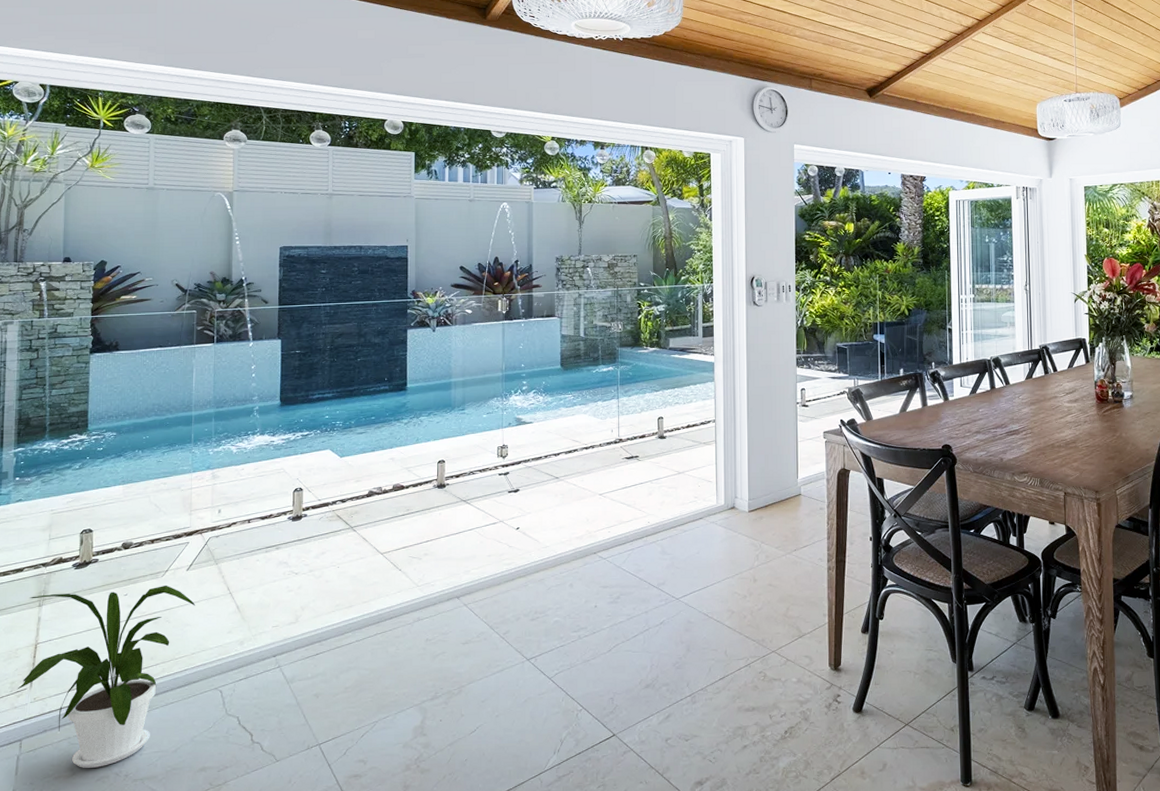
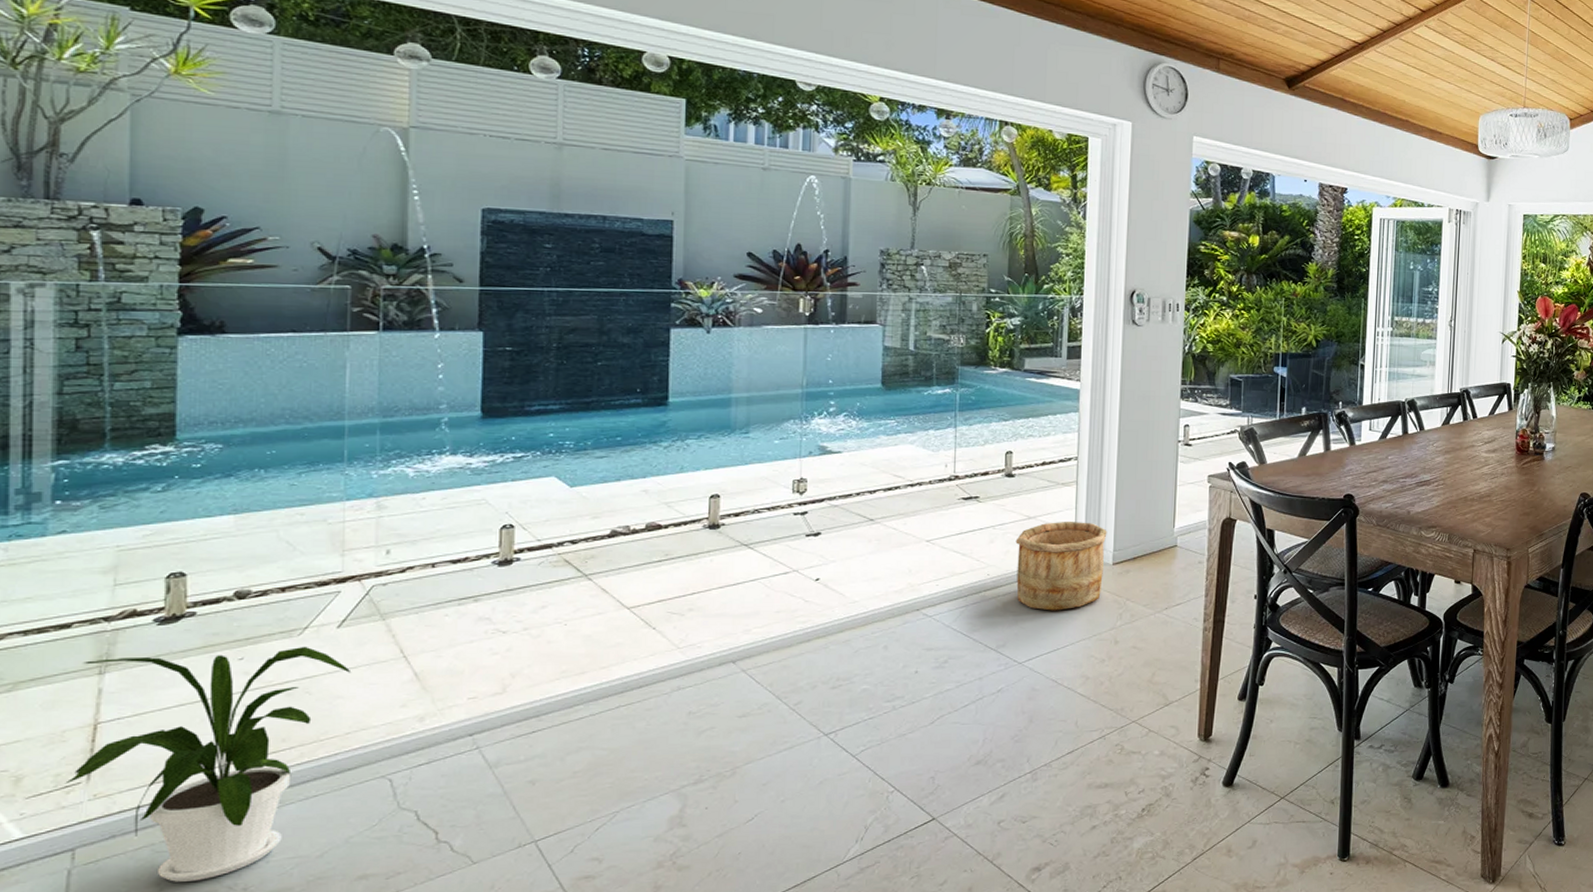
wooden bucket: none [669,475,743,553] -> present [1015,522,1107,611]

